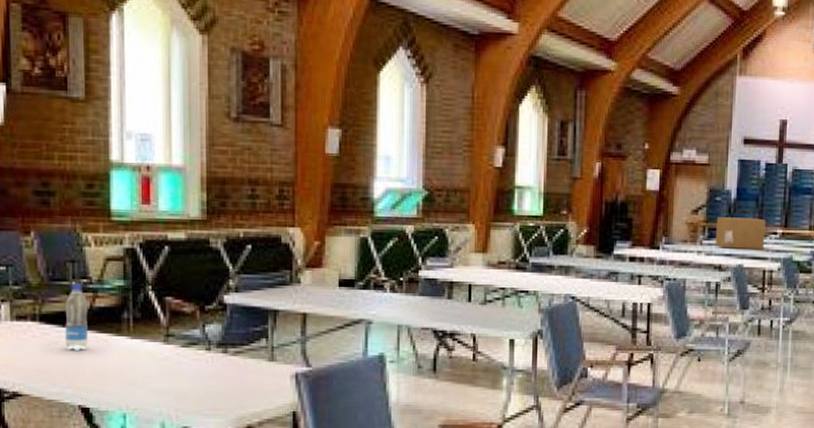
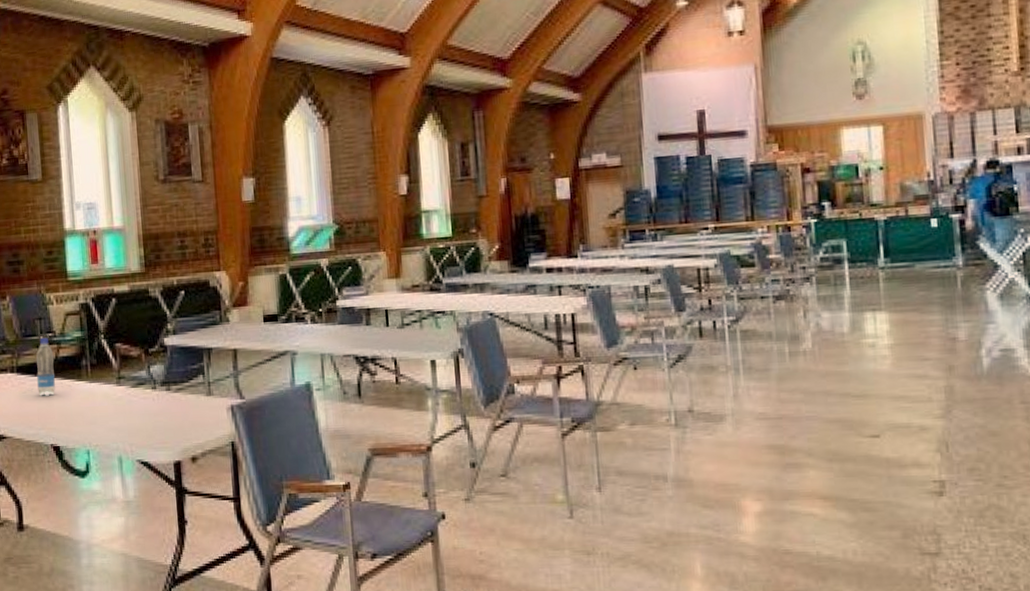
box: present [715,217,766,251] -> none [637,214,696,250]

